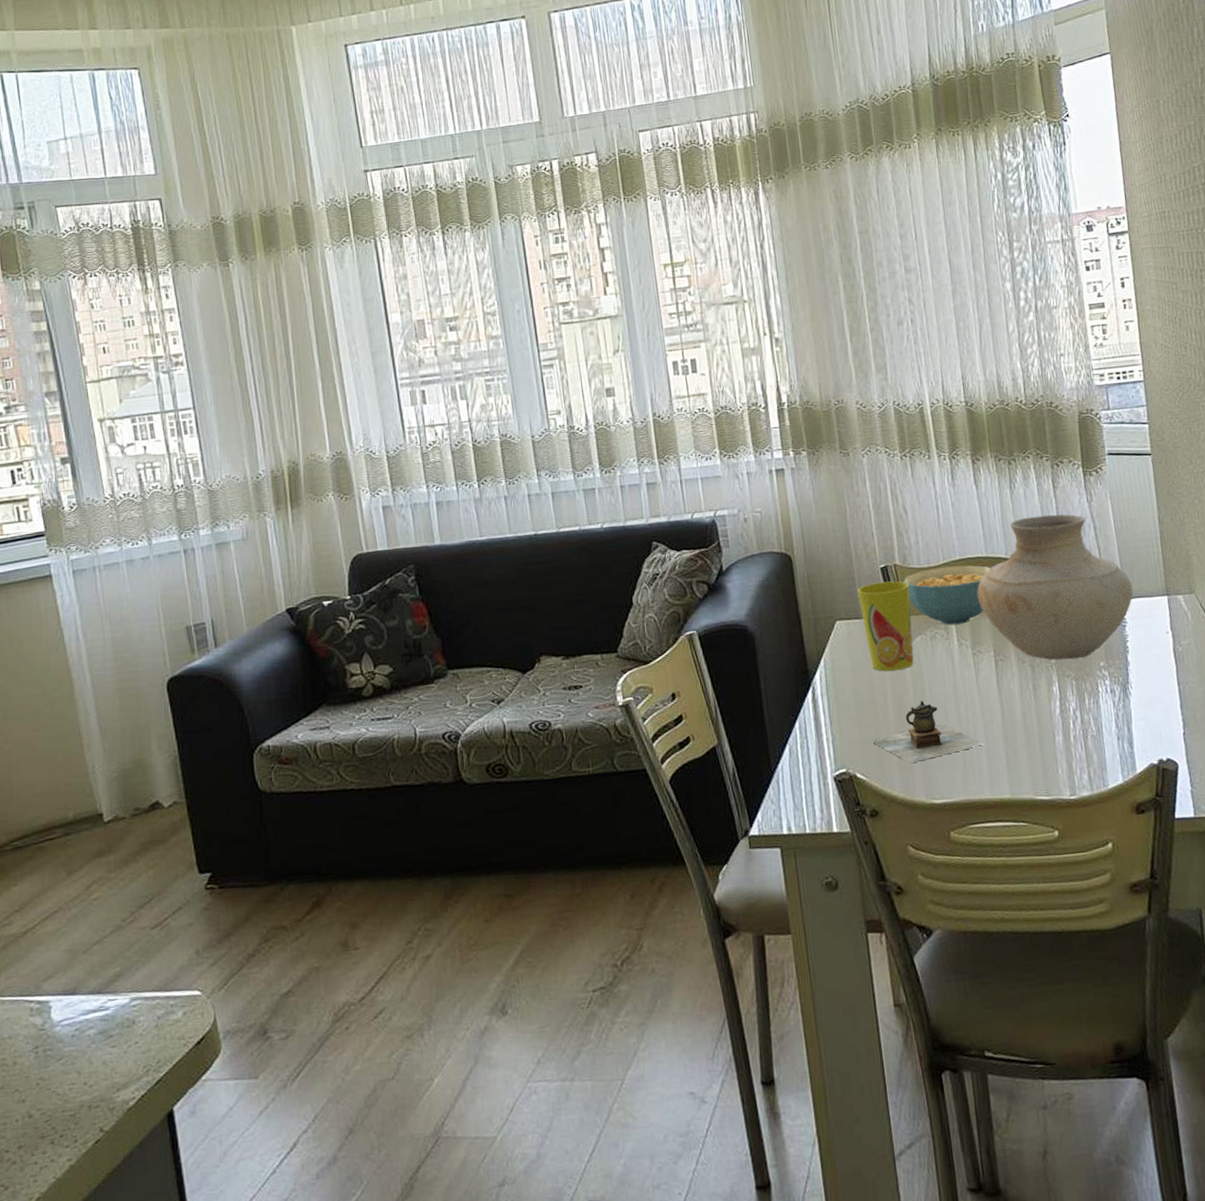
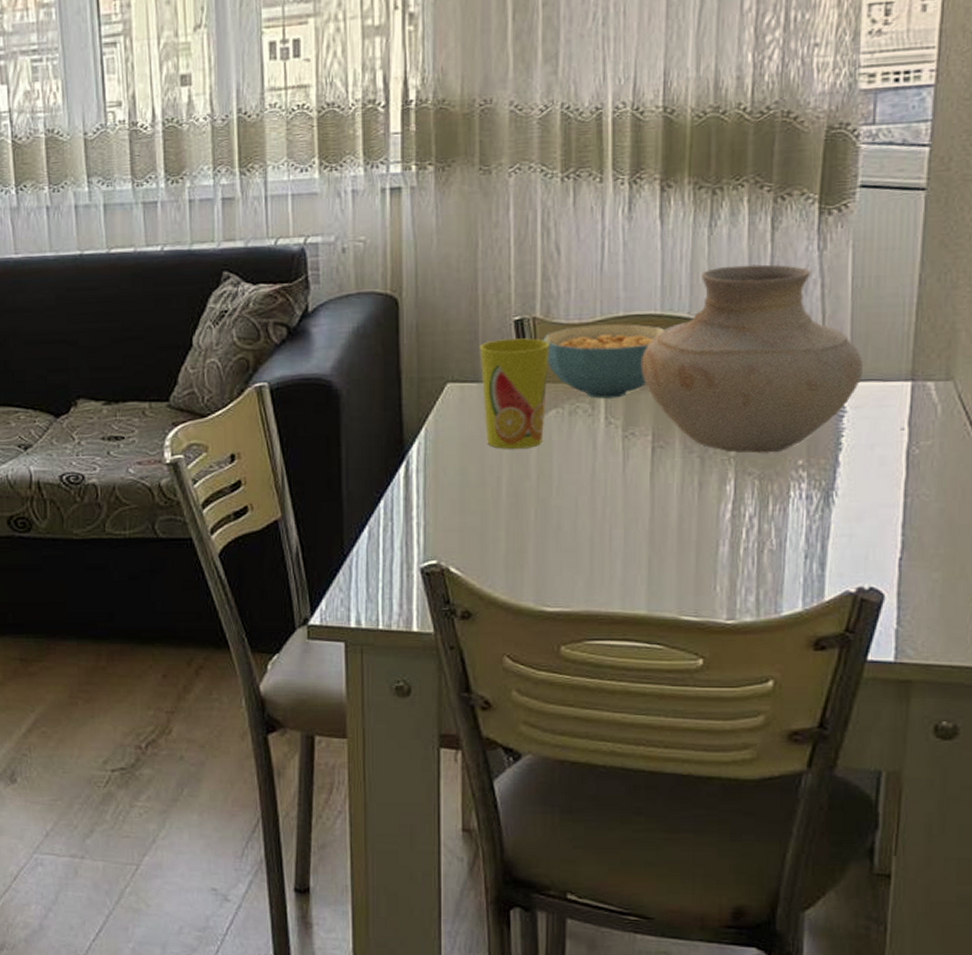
teapot: present [871,700,984,764] -> none [473,487,621,562]

